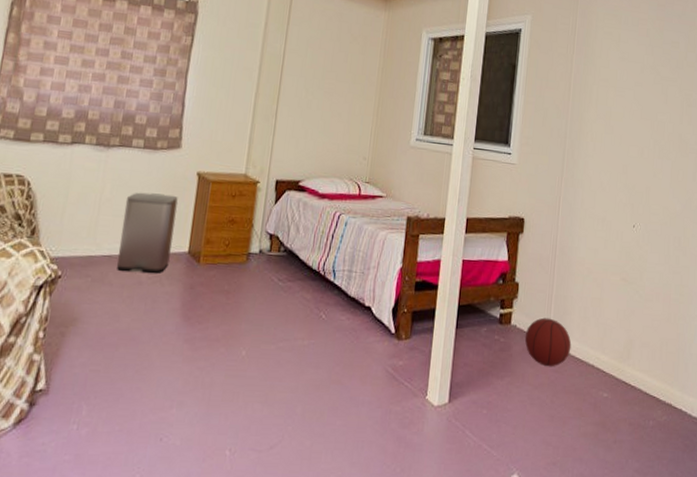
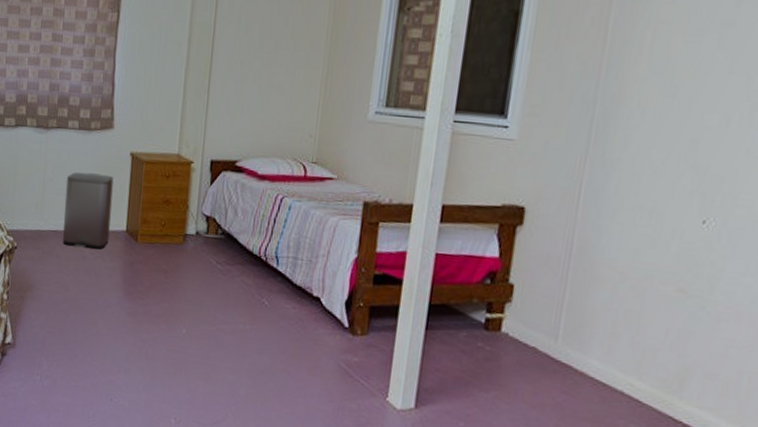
basketball: present [524,317,572,367] -> none [519,328,590,387]

